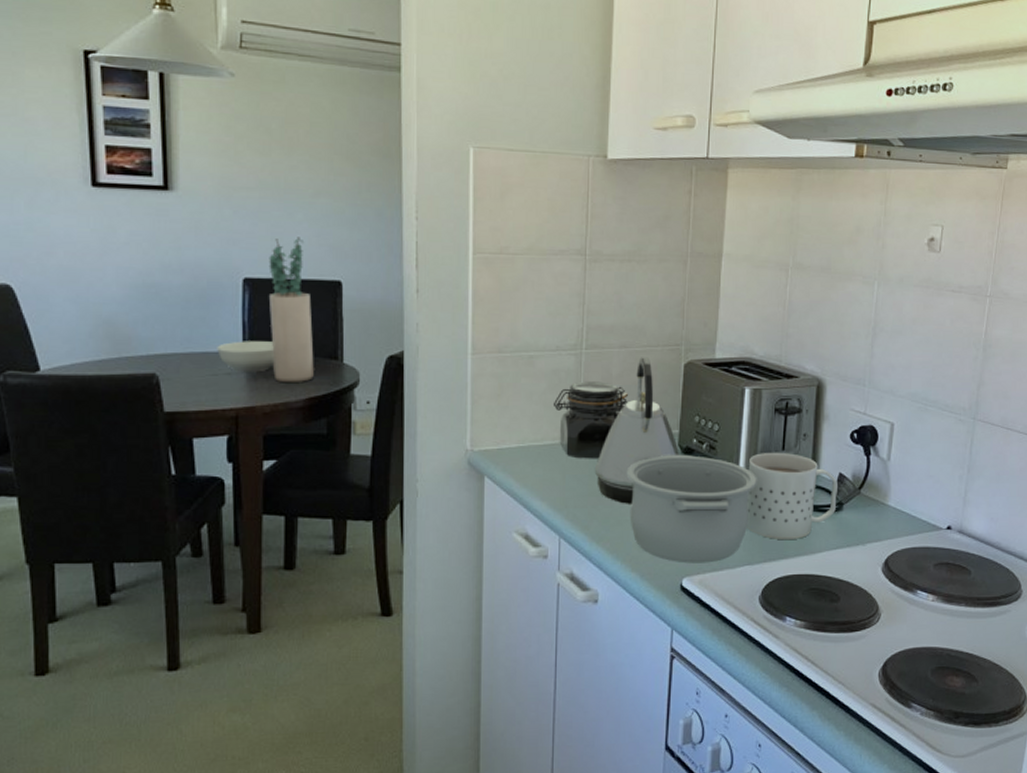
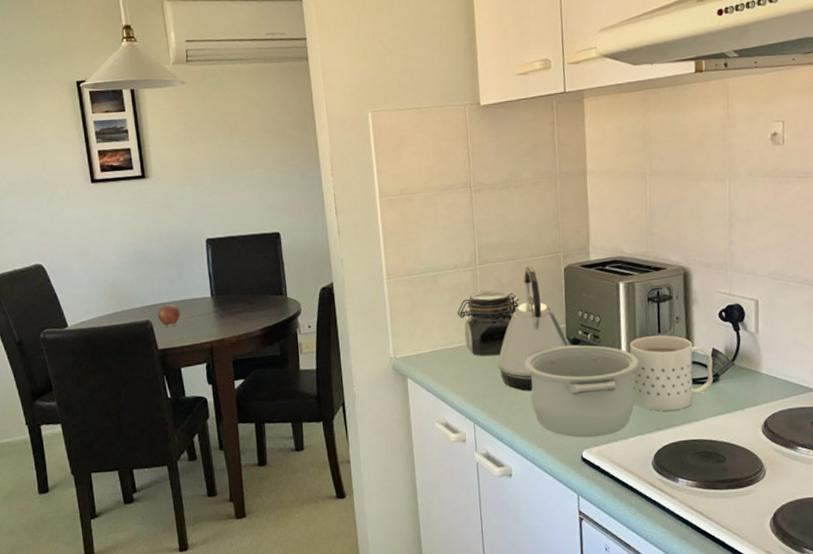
fruit: none [167,354,199,383] -> present [157,304,181,326]
bowl: present [217,341,275,372] -> none [192,286,236,313]
vase: present [269,237,314,383] -> none [223,201,266,318]

